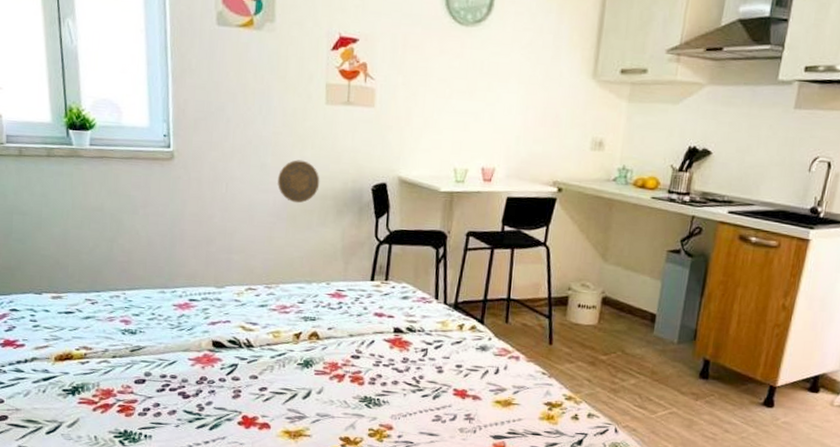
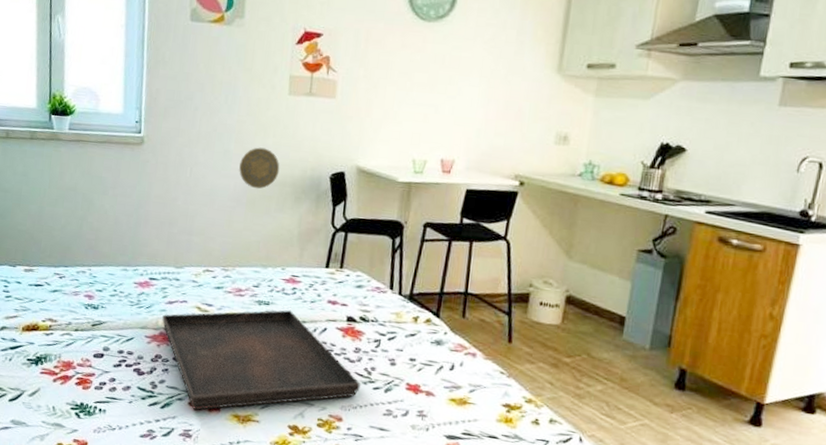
serving tray: none [205,324,409,429] -> present [162,310,361,410]

